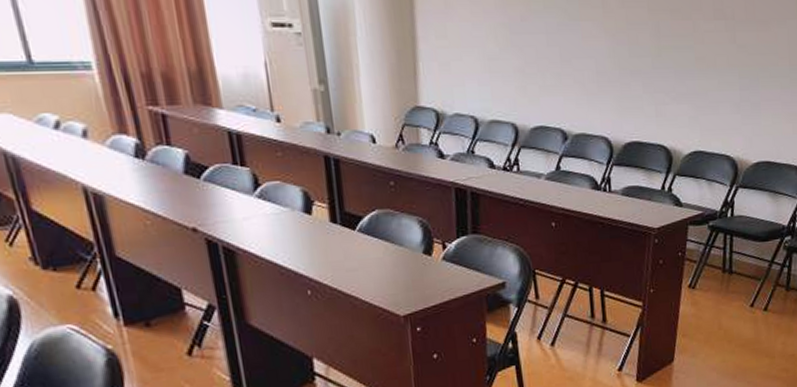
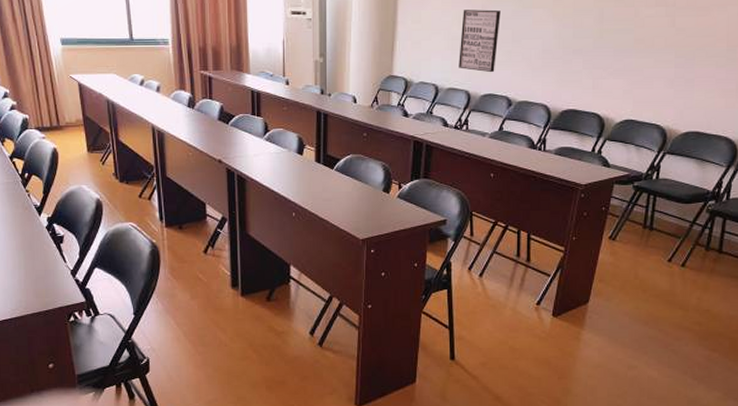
wall art: none [498,22,545,101] -> present [459,9,501,73]

